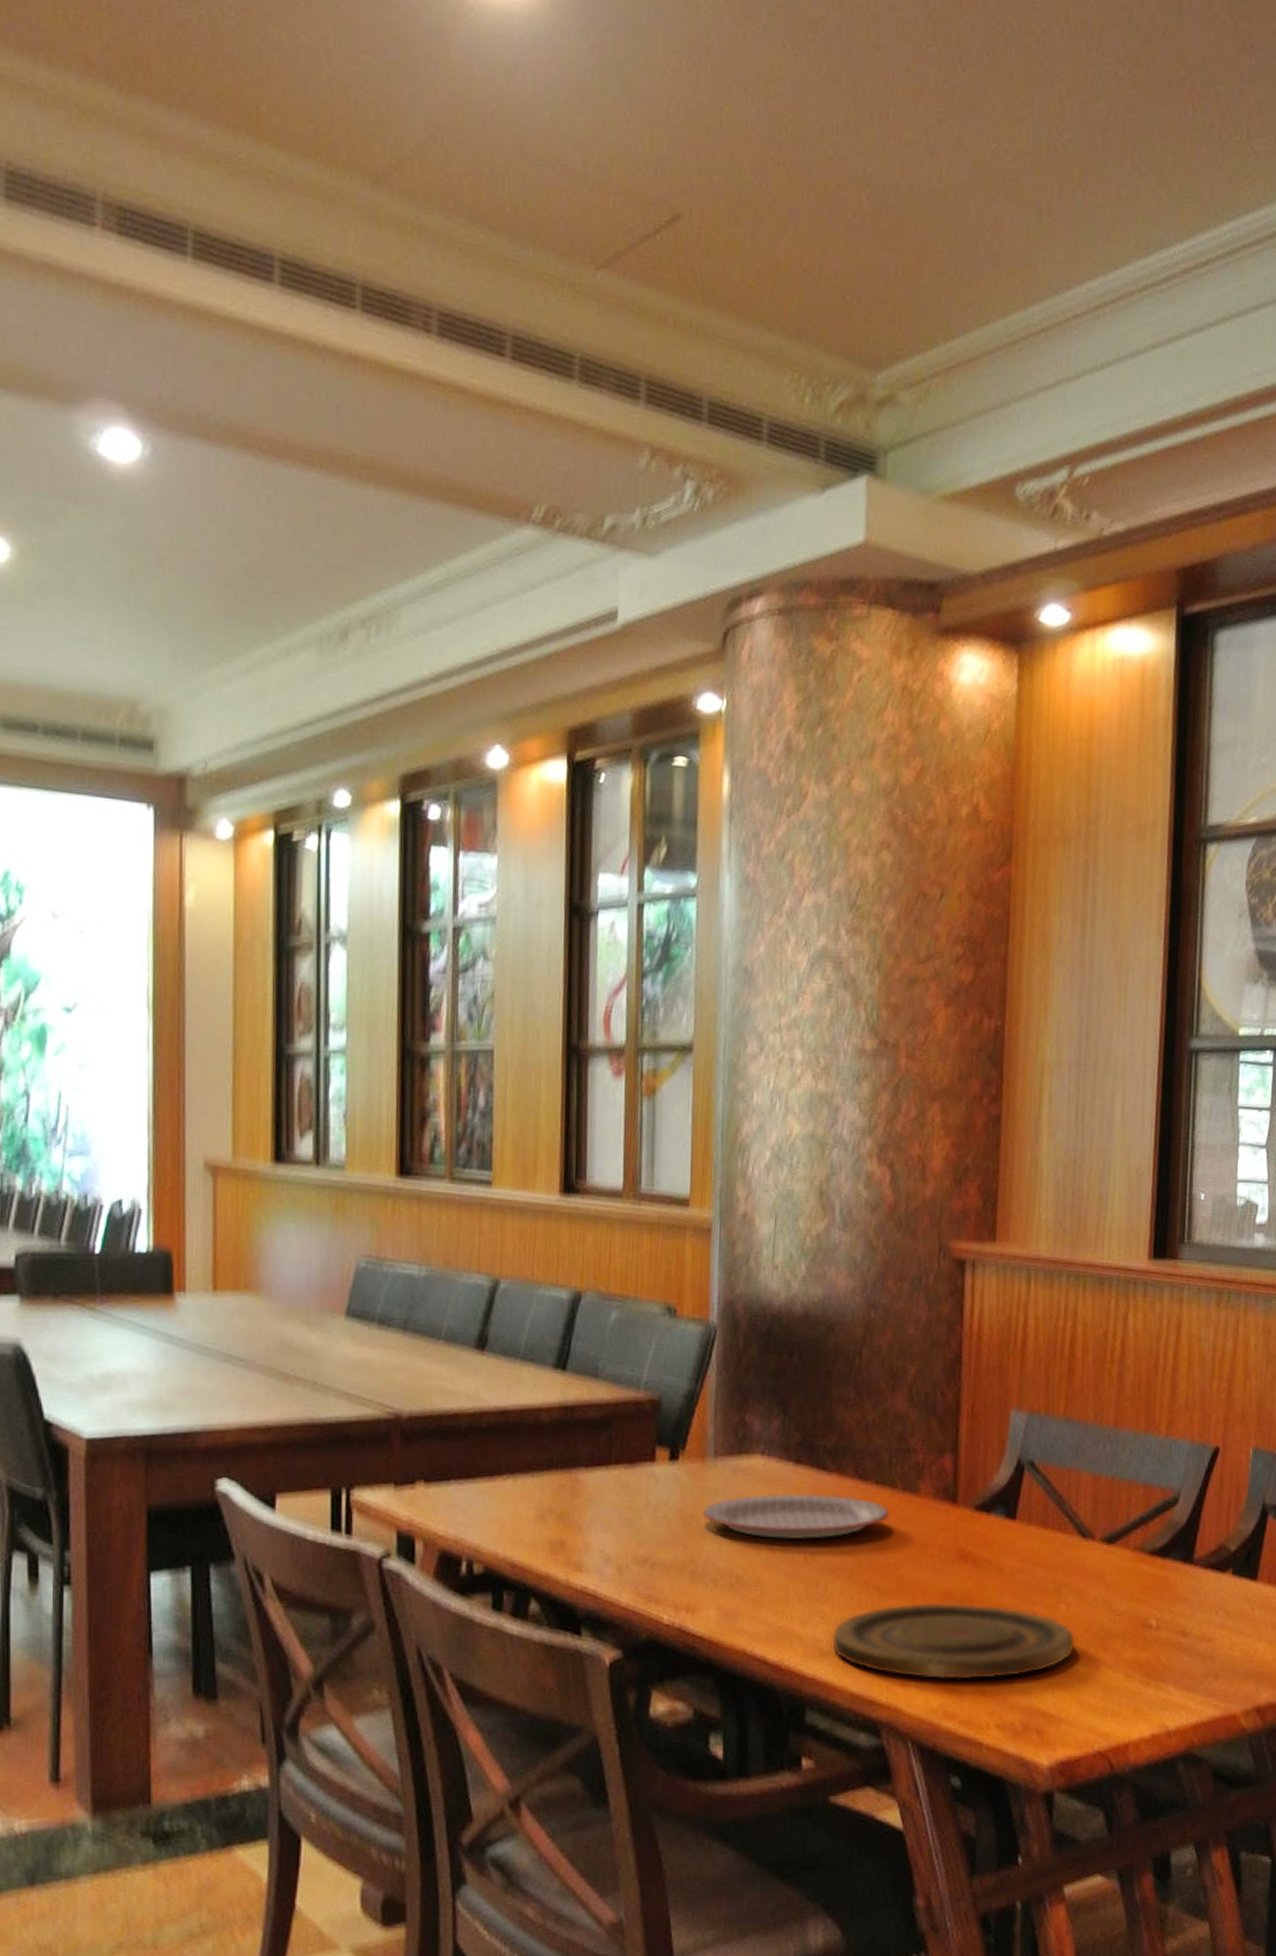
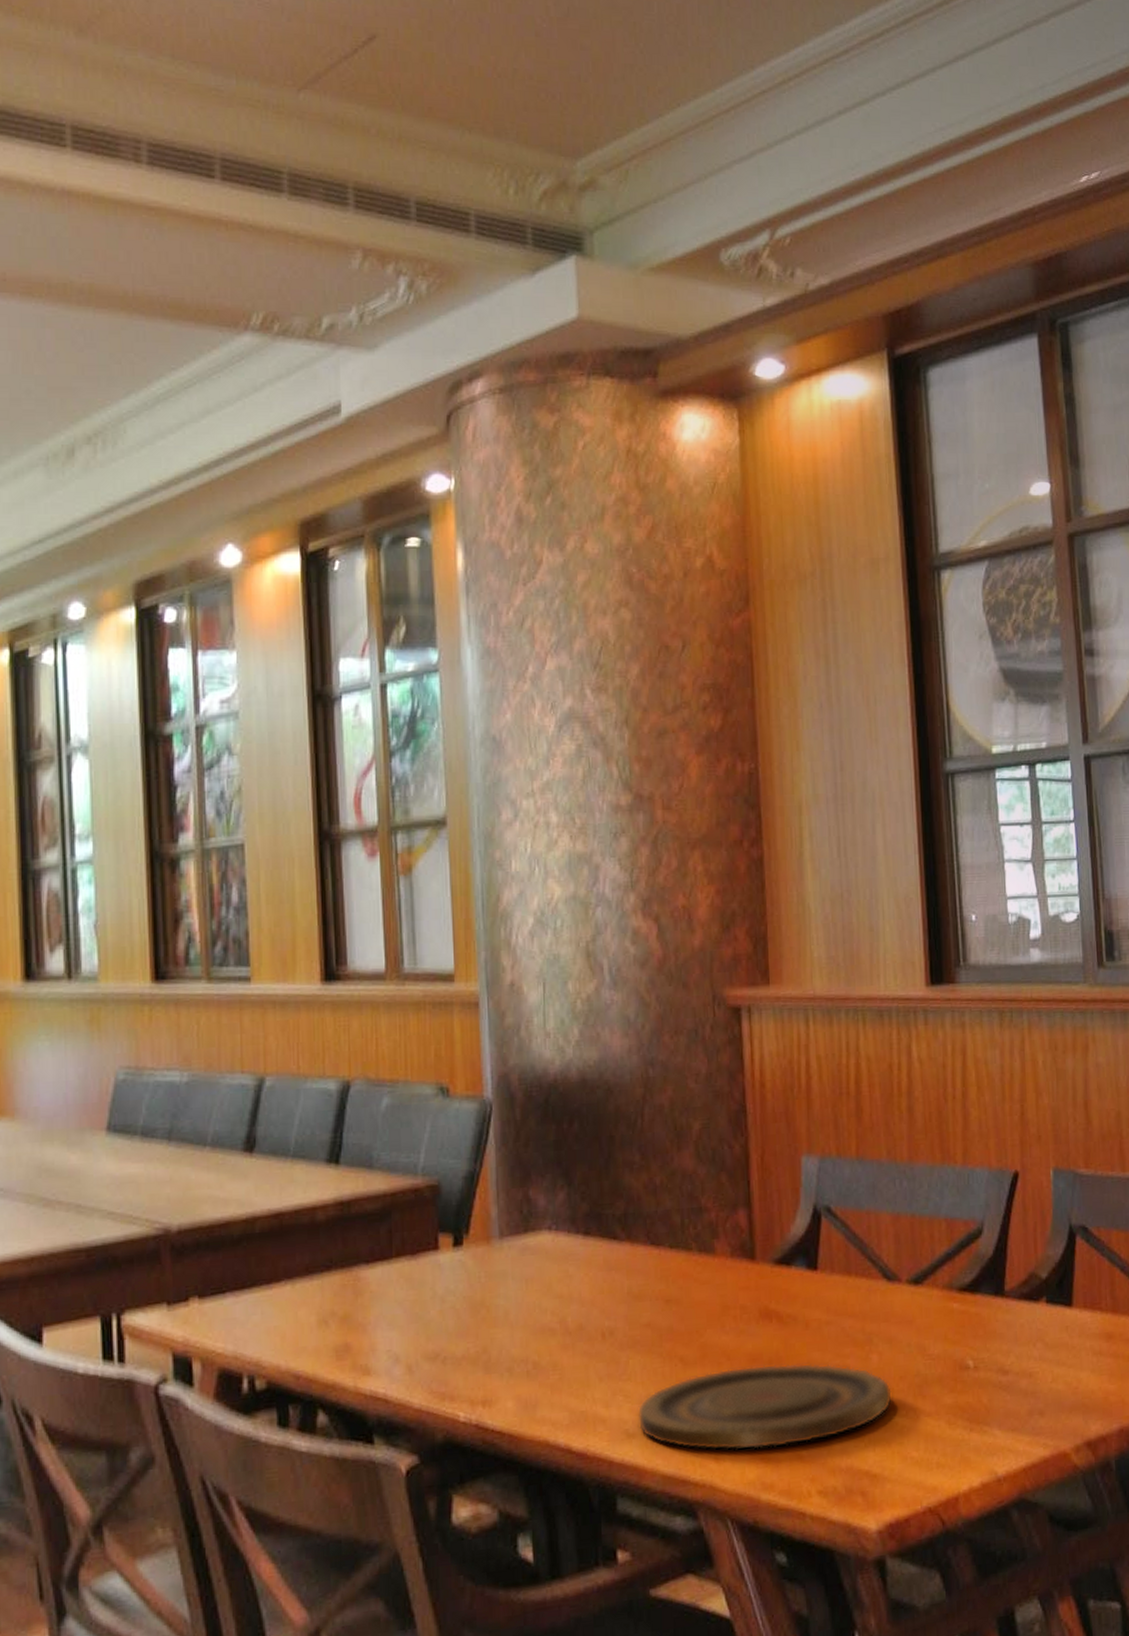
plate: present [702,1493,890,1540] -> none [492,1265,687,1318]

